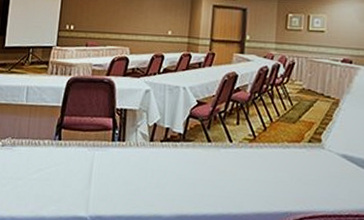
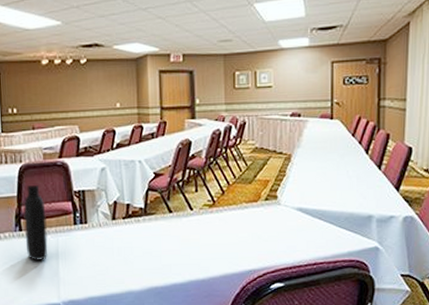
bottle: none [62,98,87,172] -> present [23,185,48,261]

